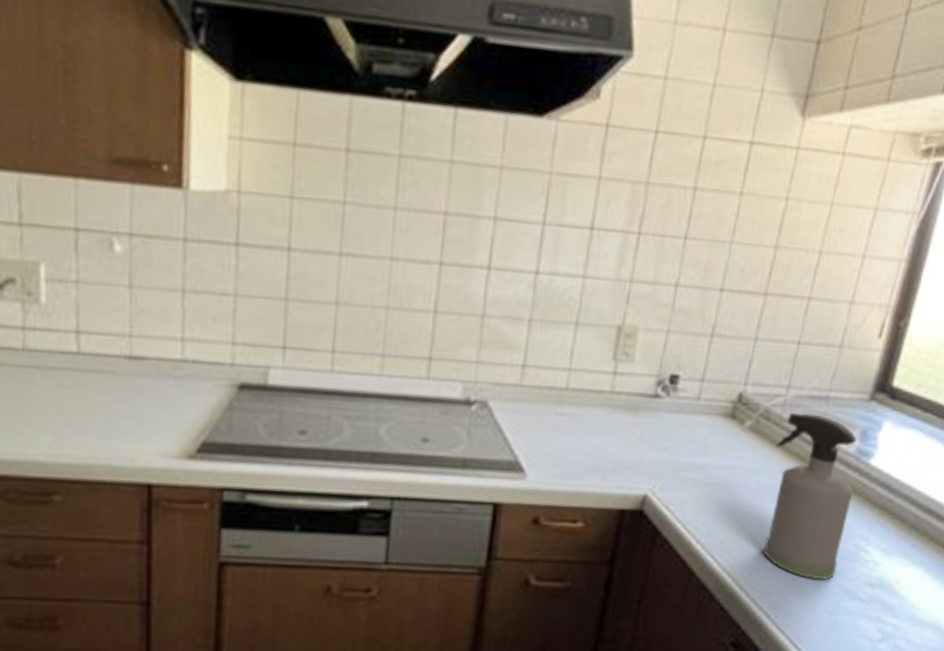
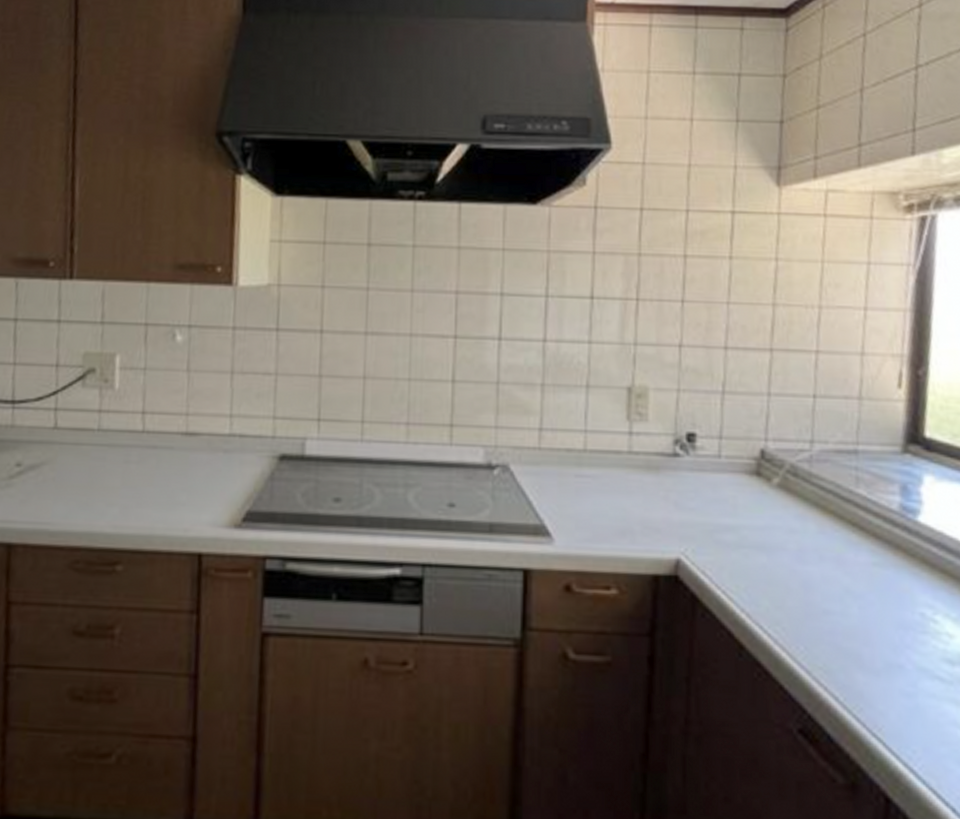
spray bottle: present [763,412,857,580] -> none [809,468,907,656]

